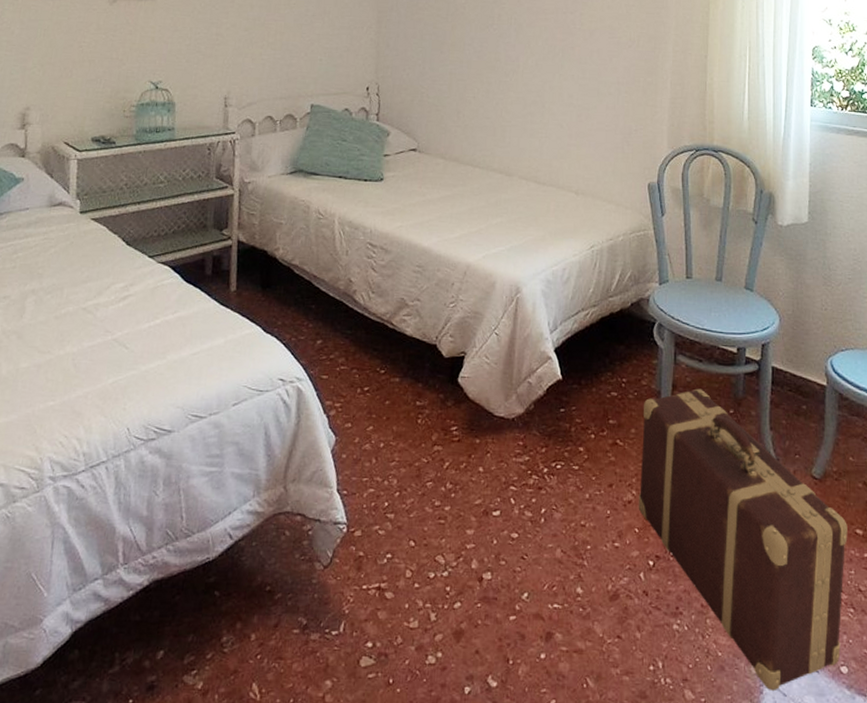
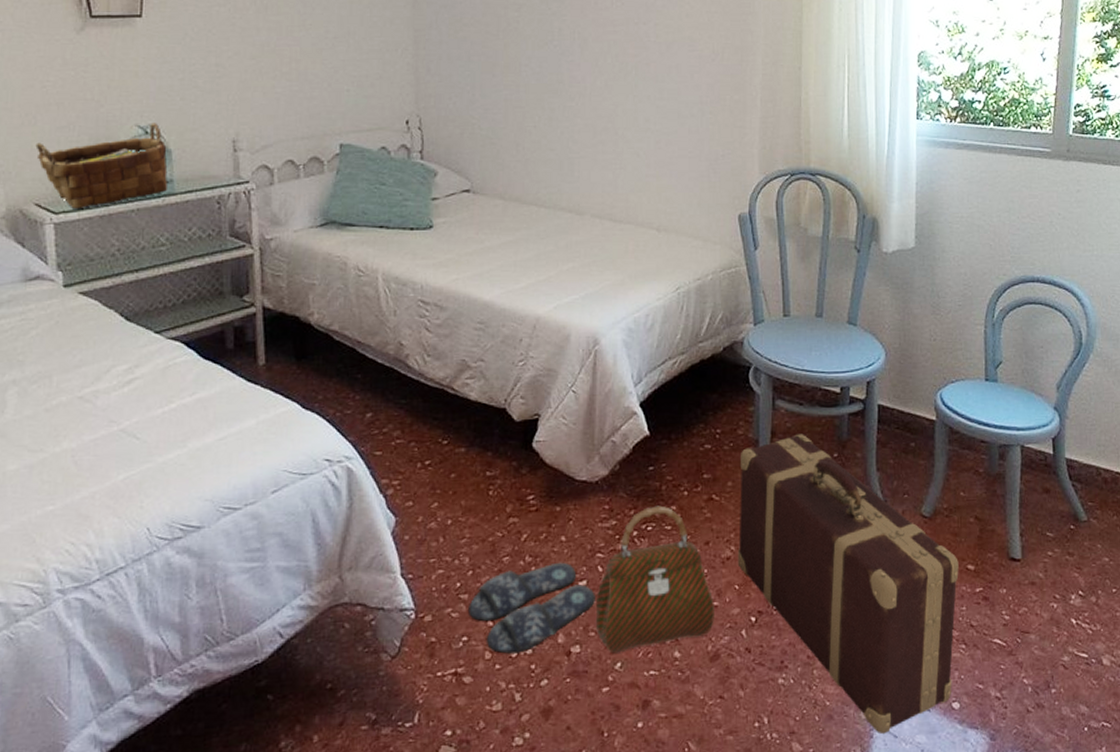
woven basket: none [69,80,172,149] -> present [35,123,167,210]
slippers: none [394,491,507,574] -> present [469,562,595,654]
handbag: none [506,446,615,584] -> present [595,505,714,654]

